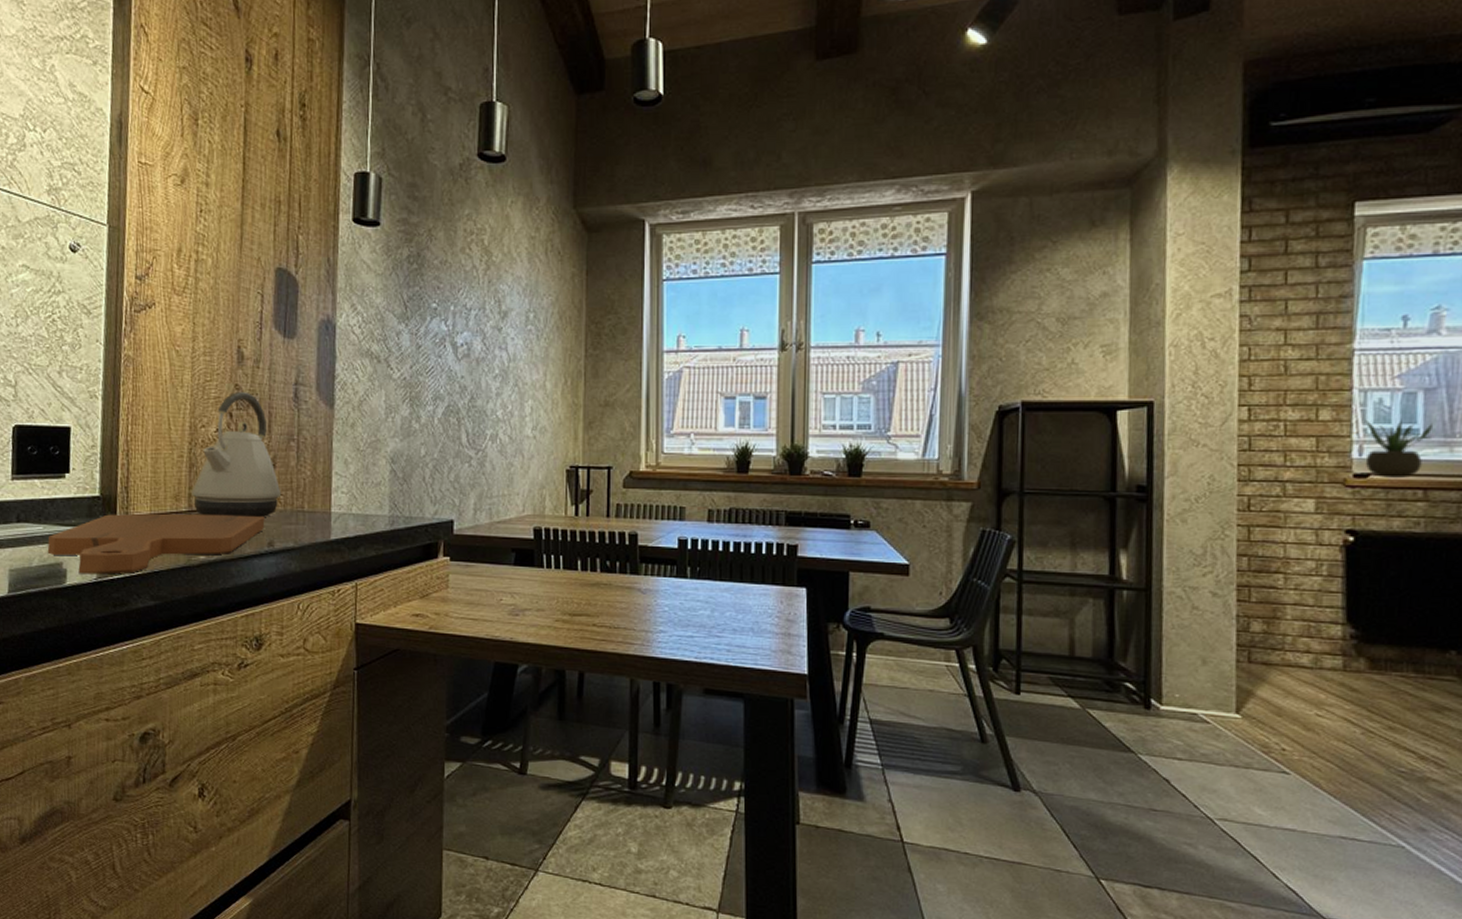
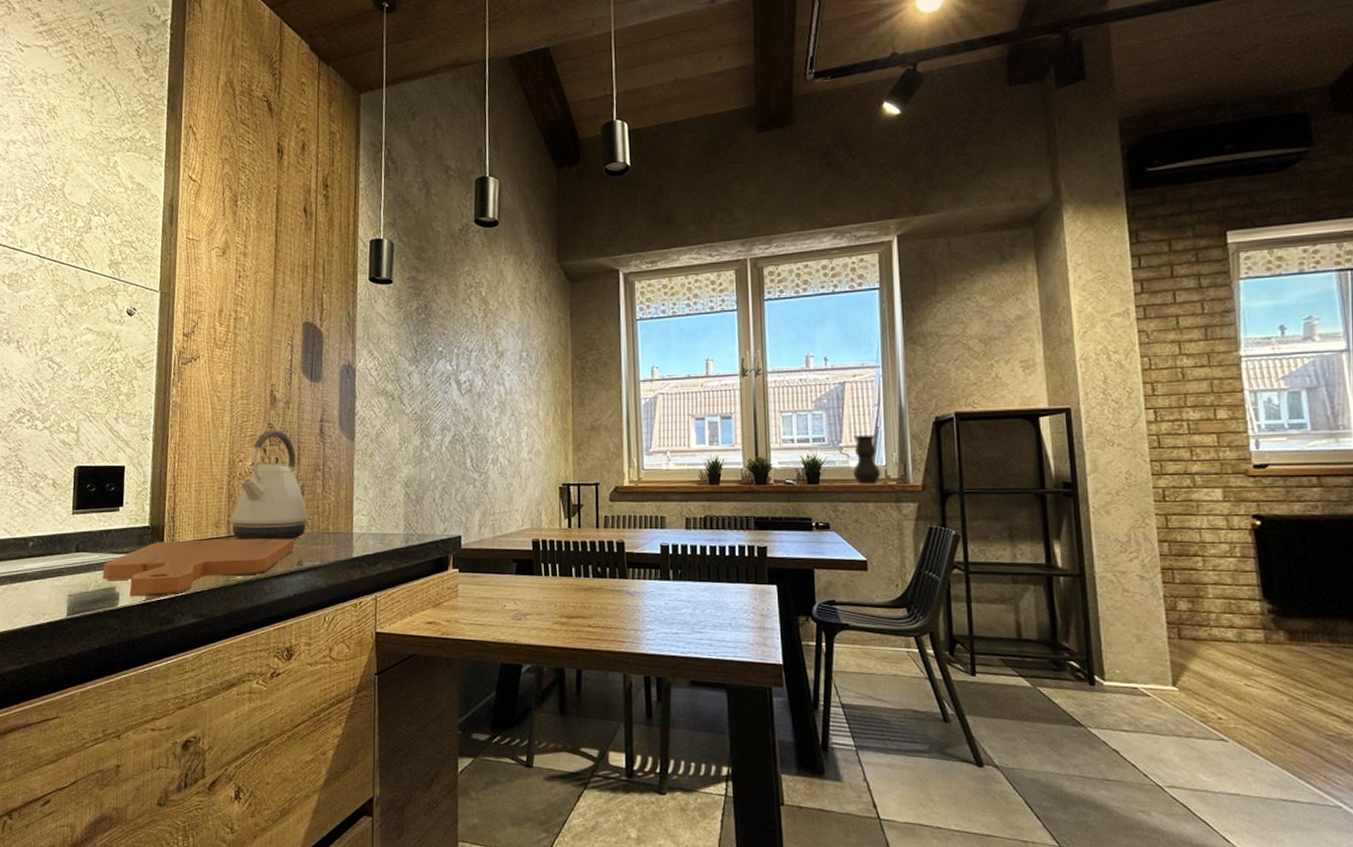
vase: none [901,423,933,479] -> present [853,435,882,484]
potted plant: present [1365,419,1434,479] -> none [1258,415,1319,468]

